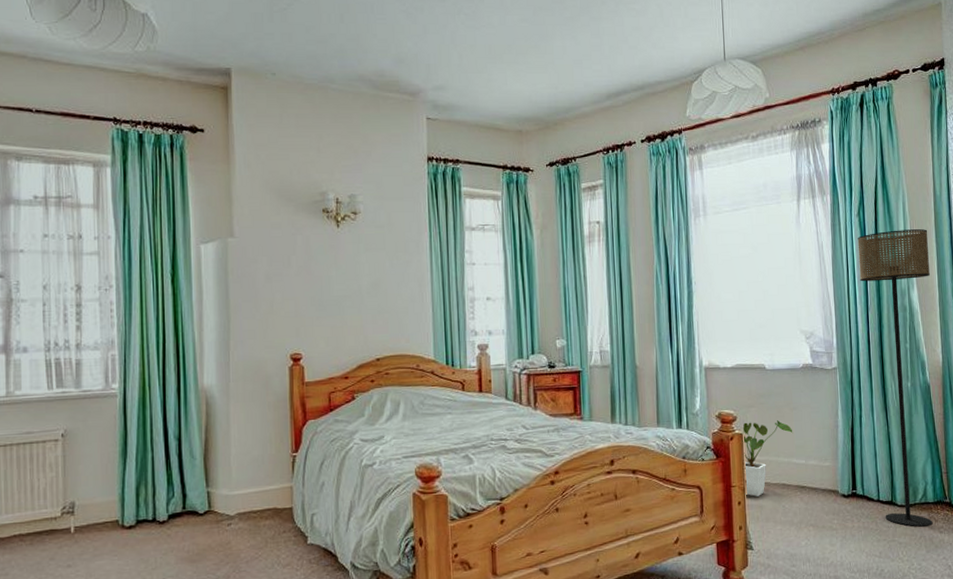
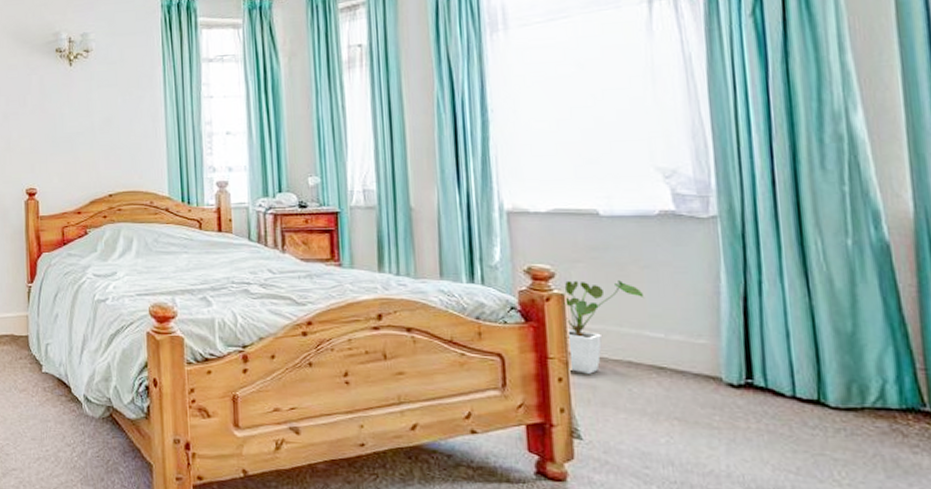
floor lamp: present [857,229,933,527] -> none [751,27,898,442]

